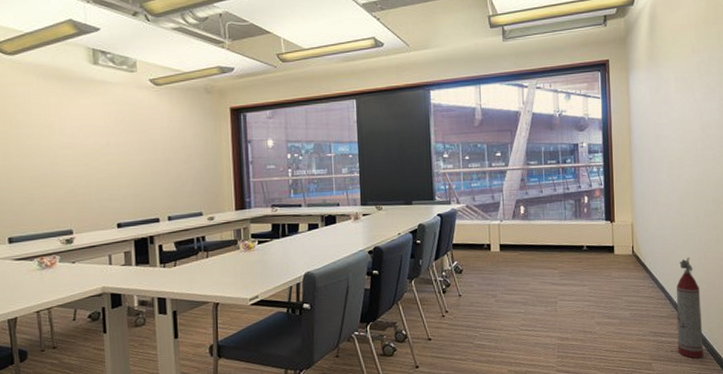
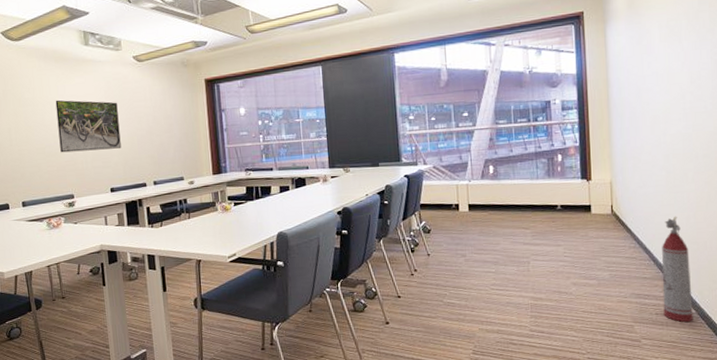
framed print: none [55,123,132,183] -> present [55,100,121,153]

